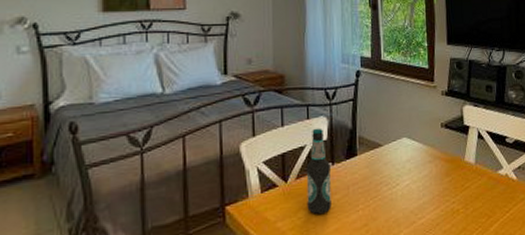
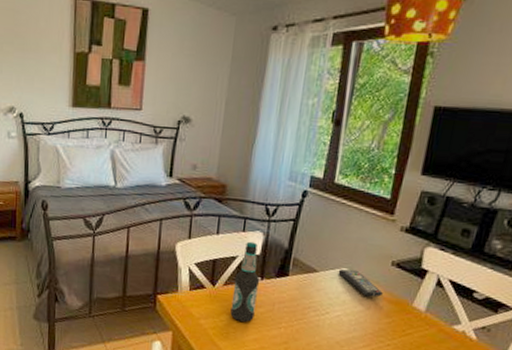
remote control: none [399,137,440,161] -> present [338,269,383,297]

